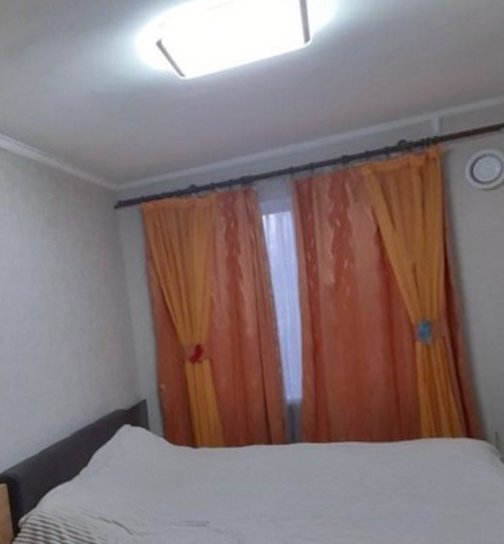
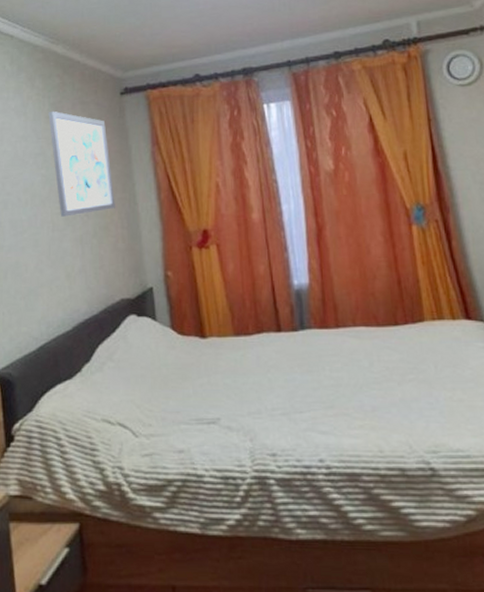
wall art: none [44,226,110,331] -> present [48,111,115,217]

